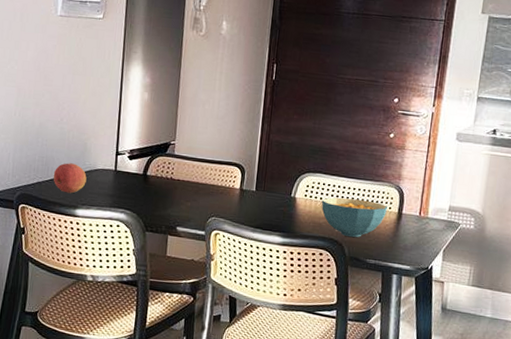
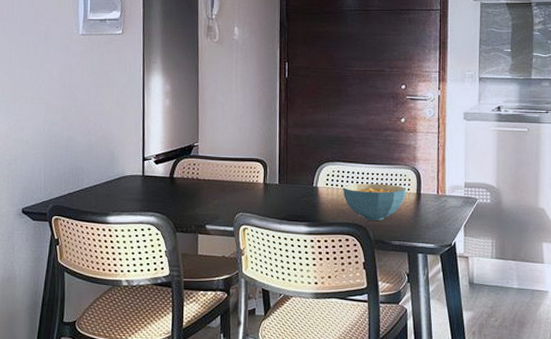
fruit: present [53,163,87,194] -> none [83,172,116,202]

